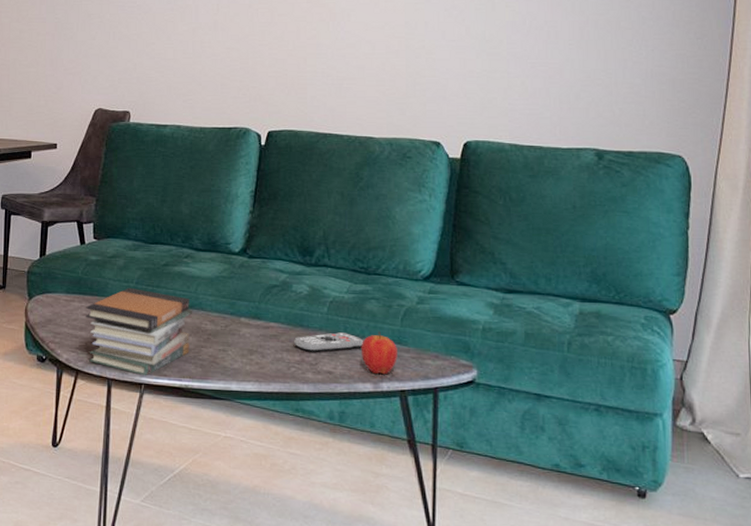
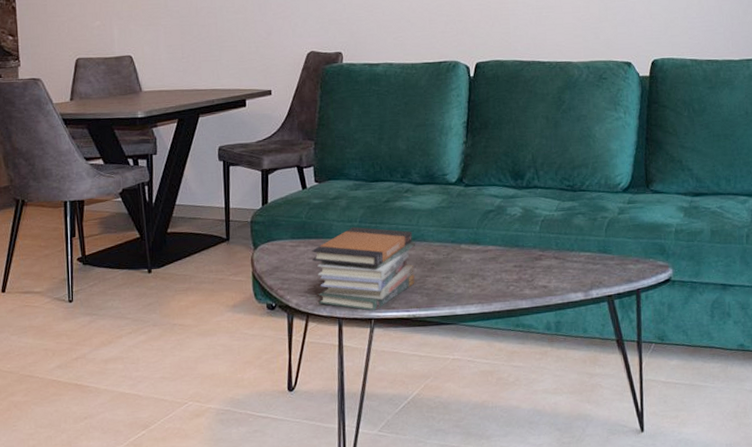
remote control: present [293,332,364,352] -> none [510,248,574,270]
apple: present [362,332,397,375] -> none [572,244,604,283]

